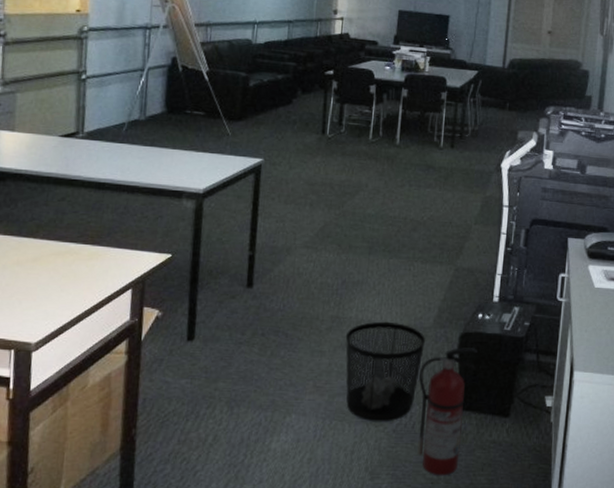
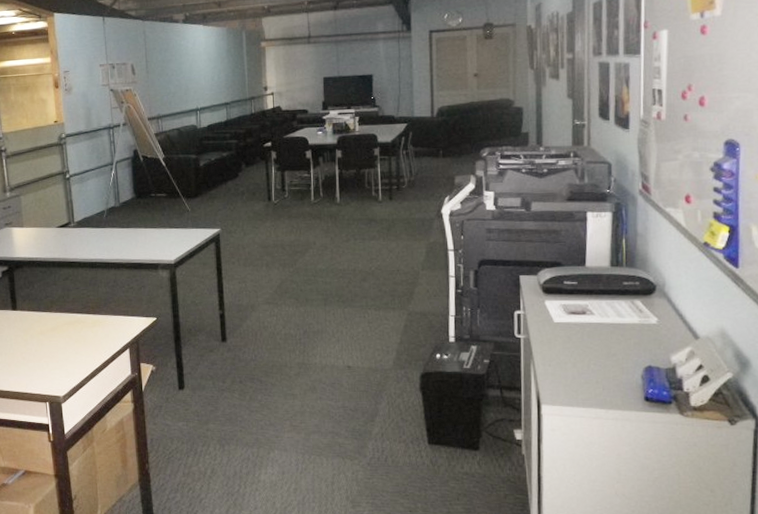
waste bin: present [345,322,425,422] -> none [313,366,387,456]
fire extinguisher: present [417,347,478,476] -> none [385,386,440,505]

